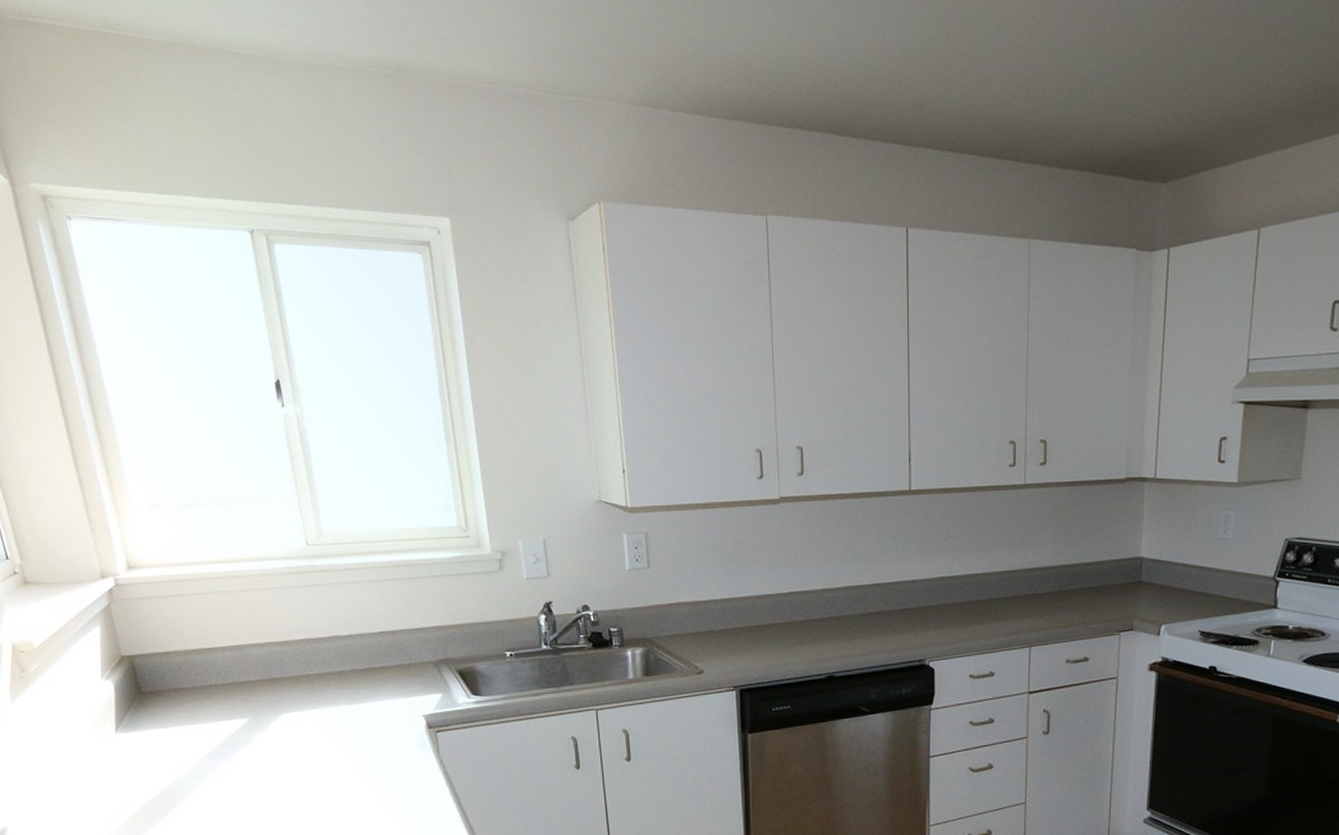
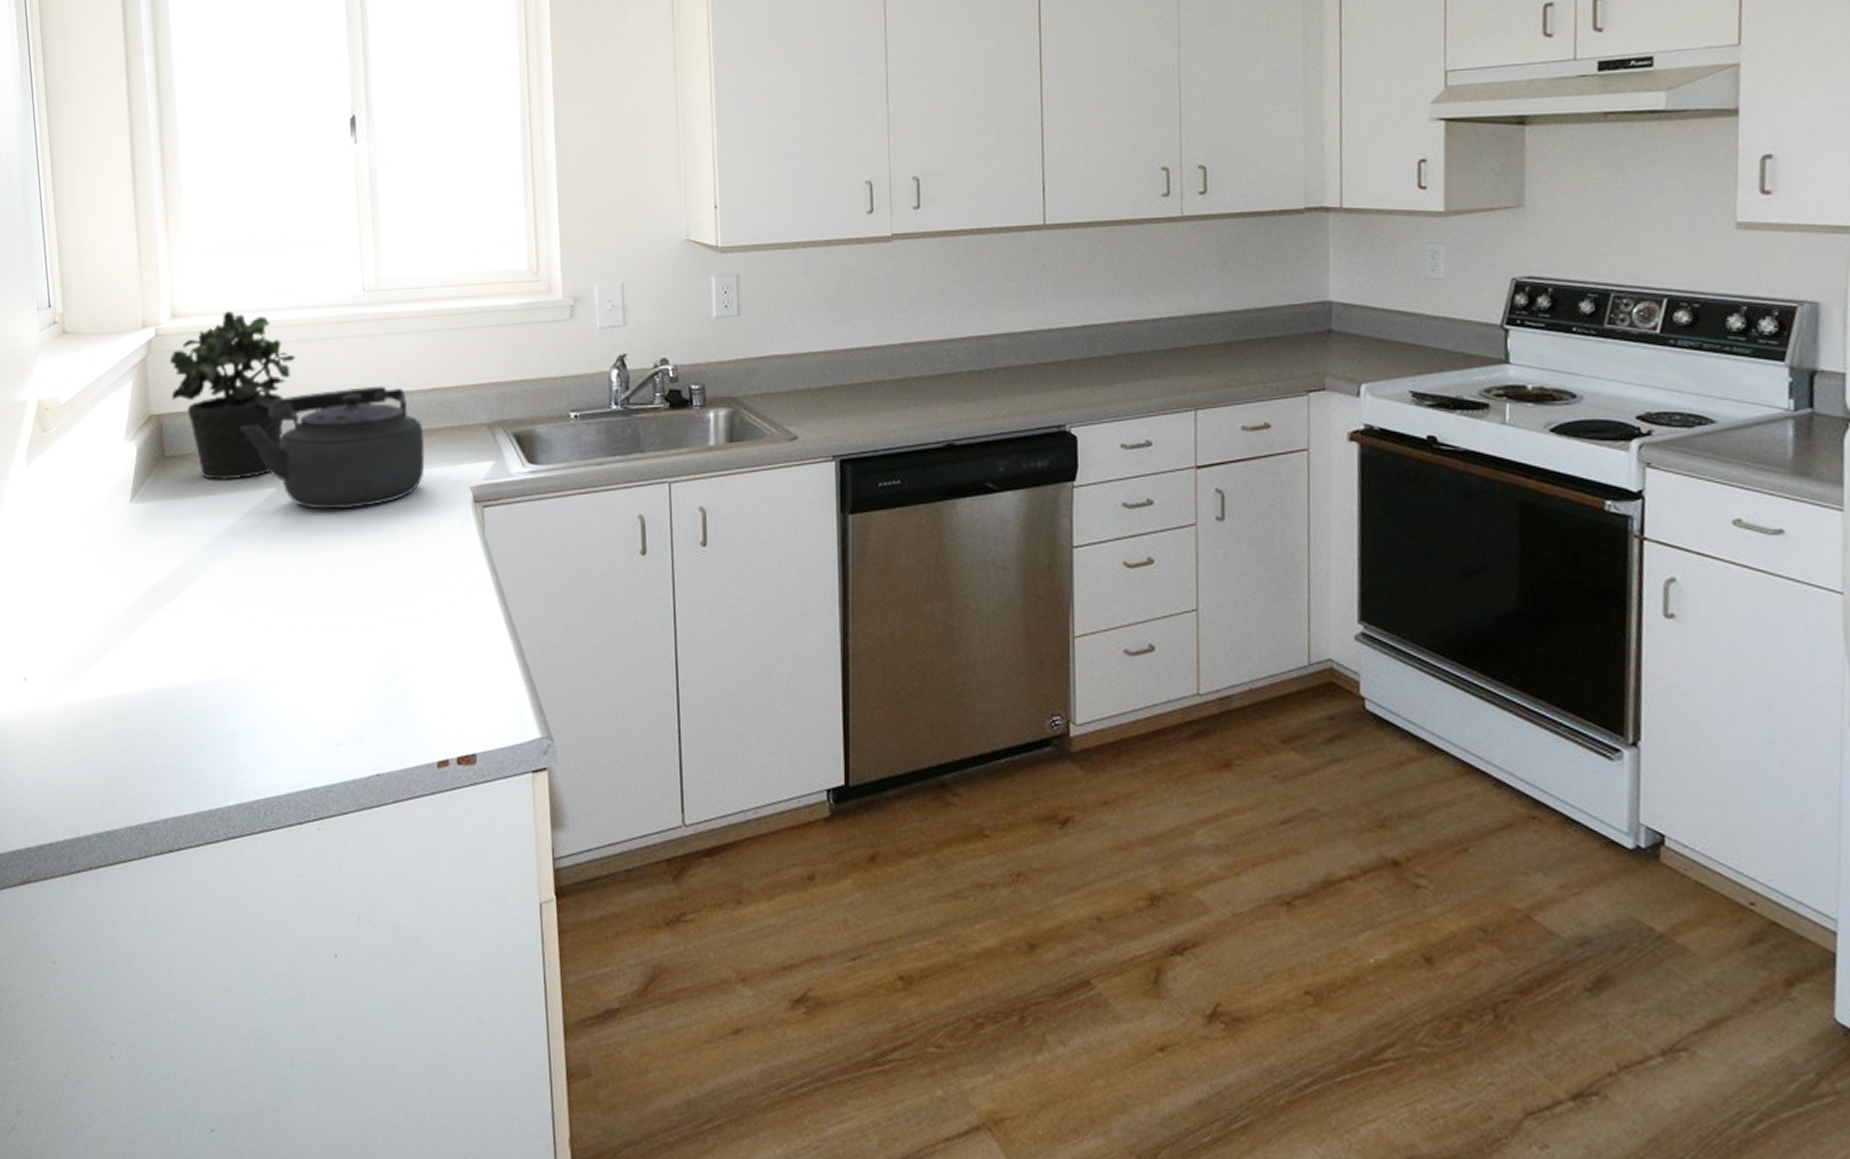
potted plant: none [133,563,252,712] -> present [170,311,296,480]
kettle: none [209,629,380,736] -> present [241,385,425,510]

